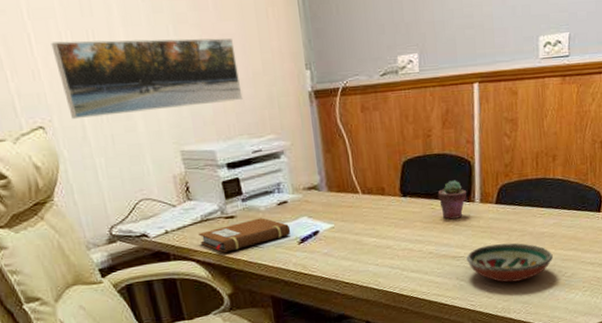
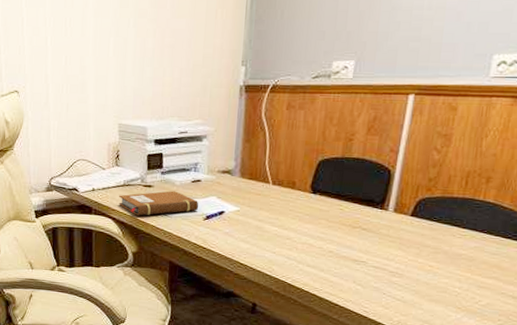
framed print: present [51,38,243,120] -> none [37,26,182,88]
potted succulent: present [437,180,467,220] -> none [348,185,381,224]
decorative bowl: present [466,243,553,283] -> none [368,255,468,299]

